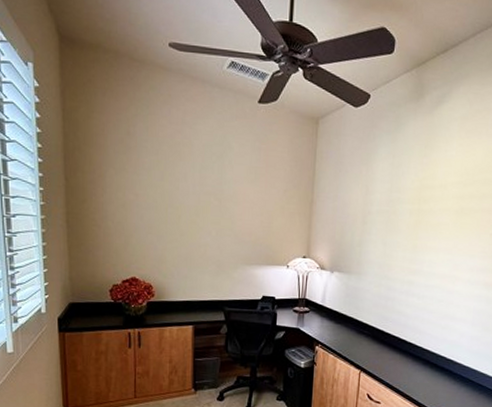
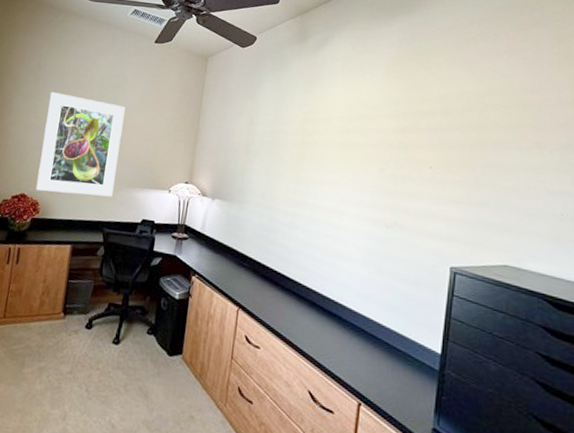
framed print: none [146,163,233,276] -> present [35,91,126,197]

